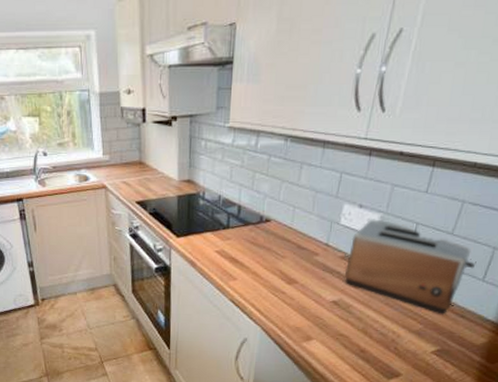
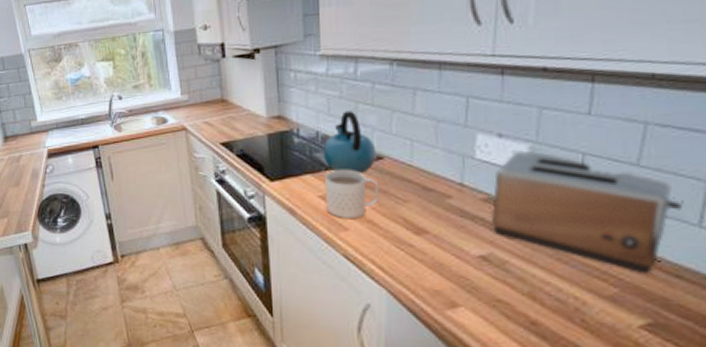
mug: none [220,229,265,271] -> present [324,169,380,219]
kettle: none [222,179,266,233] -> present [322,111,377,173]

